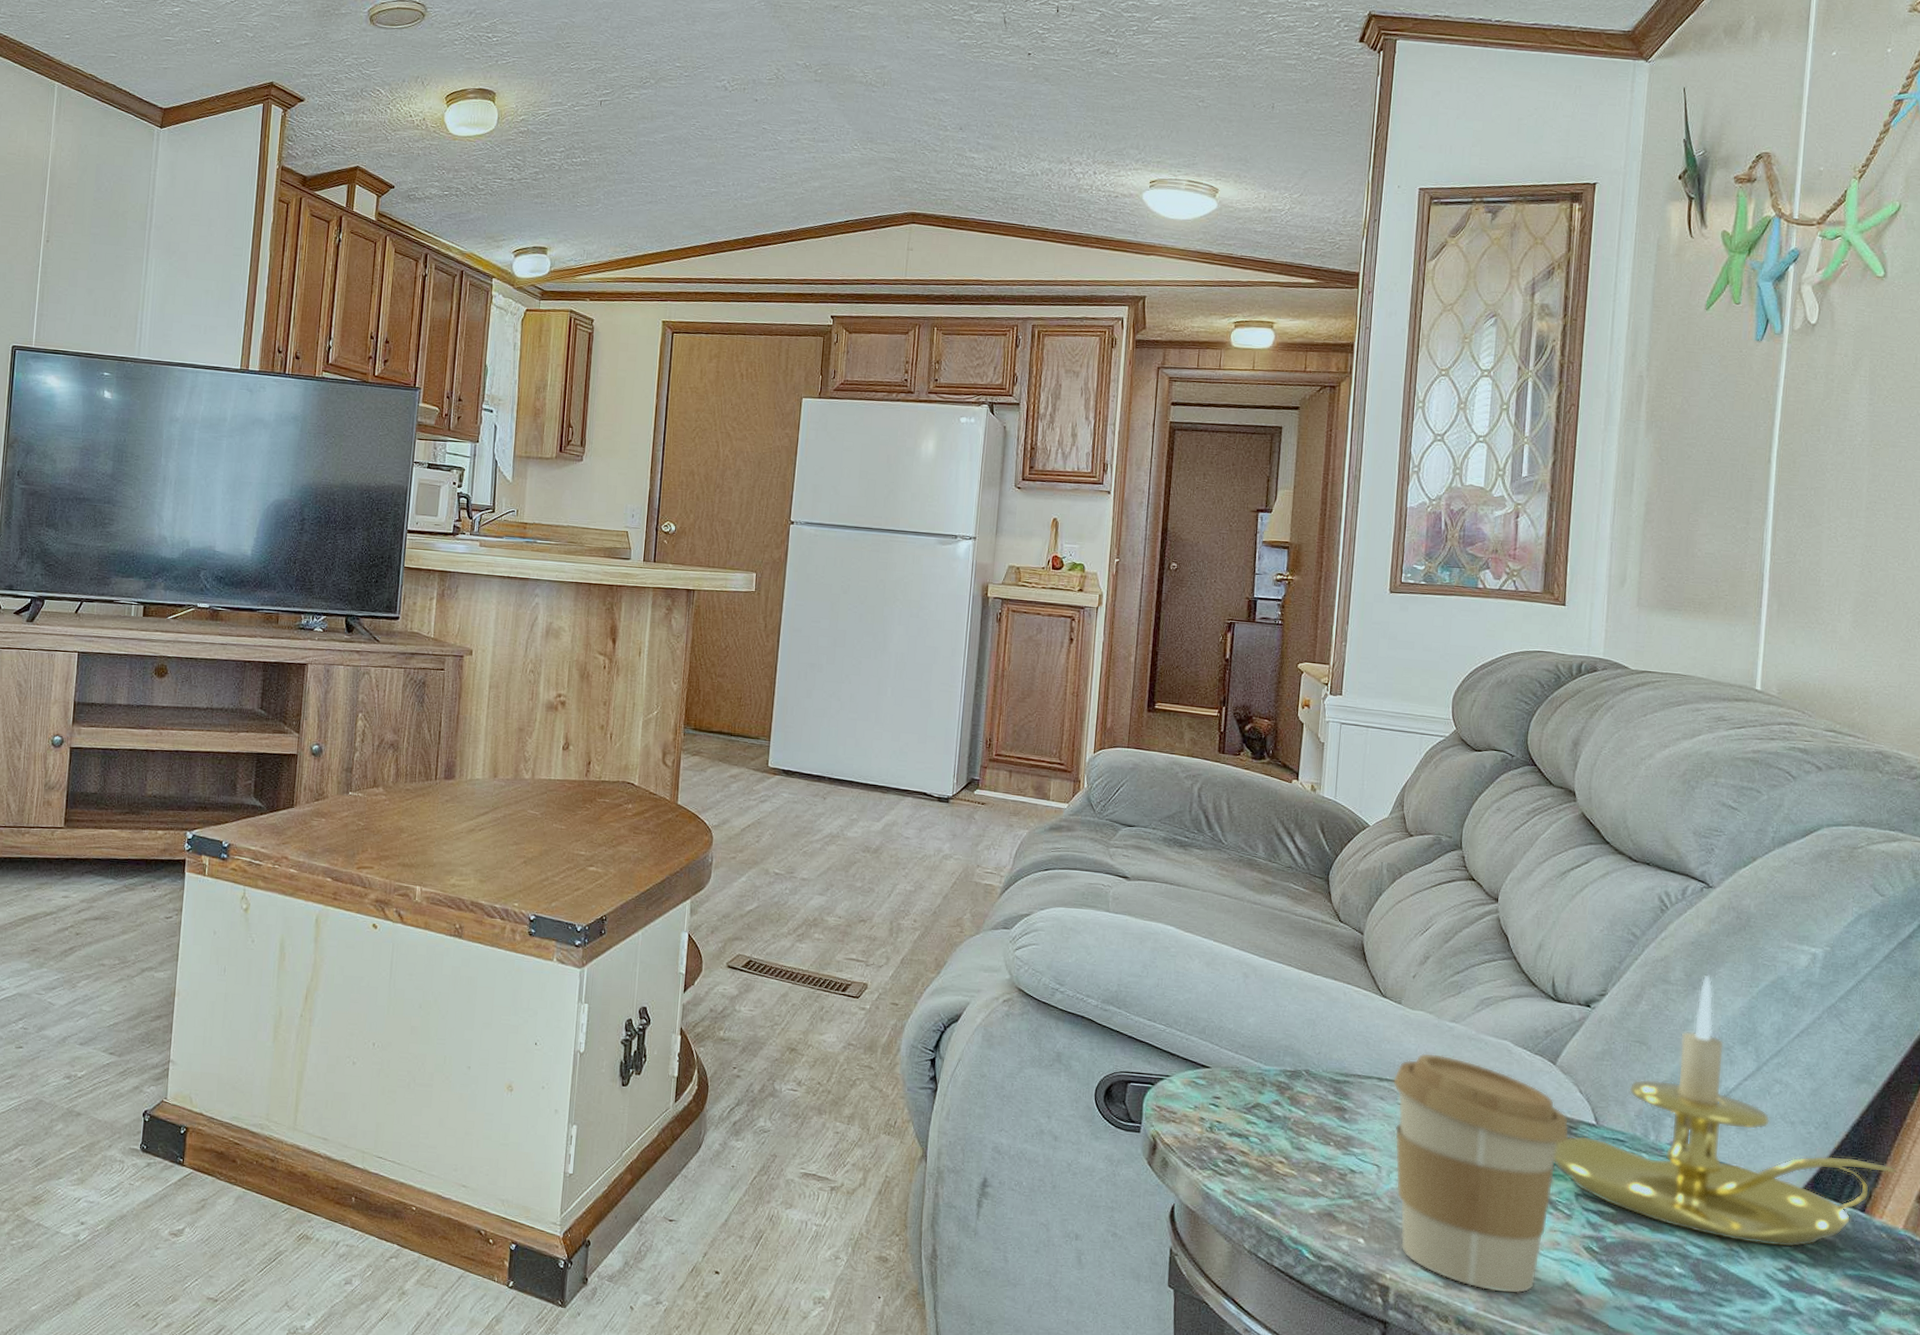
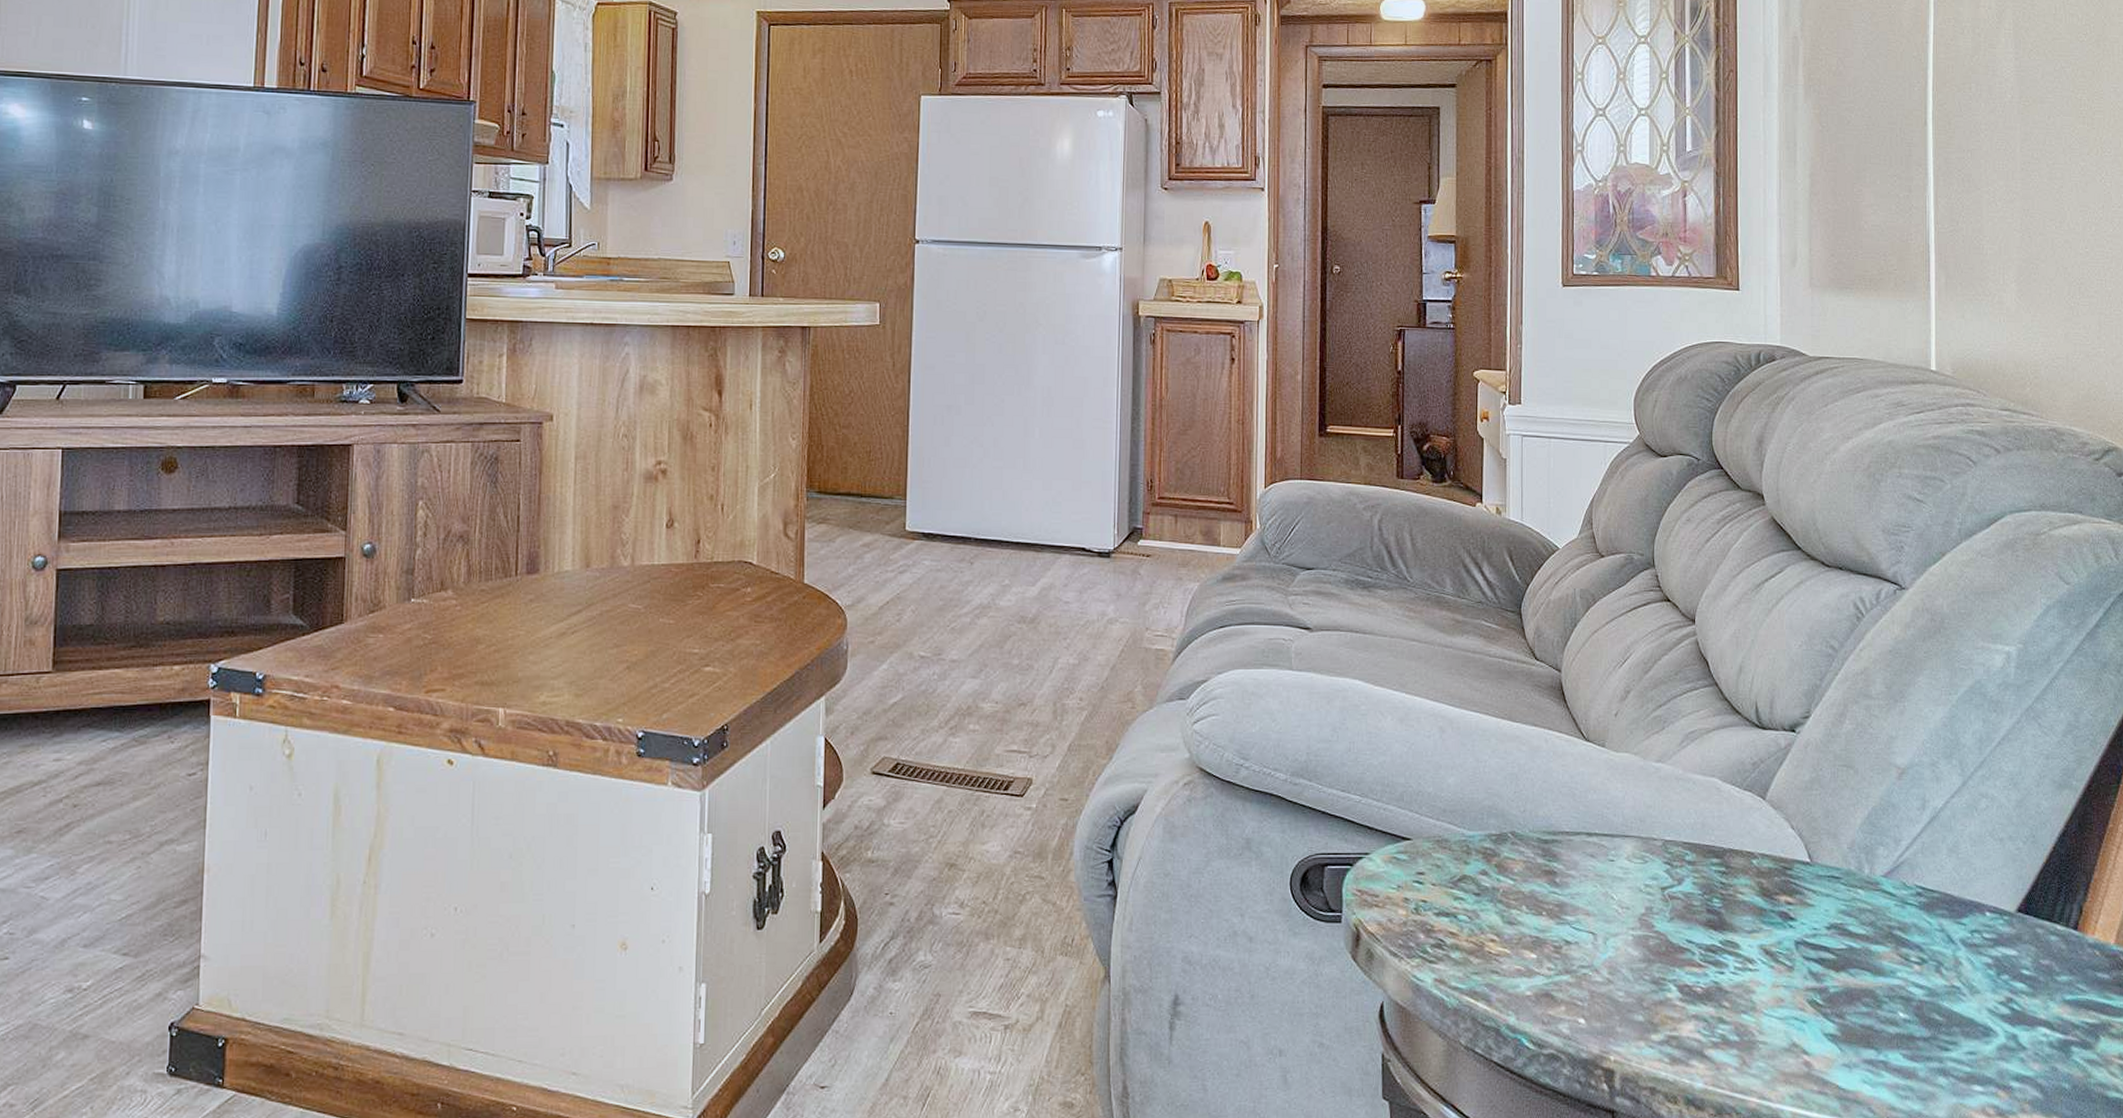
coffee cup: present [1392,1052,1570,1294] -> none [1601,799,1786,1063]
candle holder: present [1553,975,1898,1248] -> none [1770,685,2105,978]

